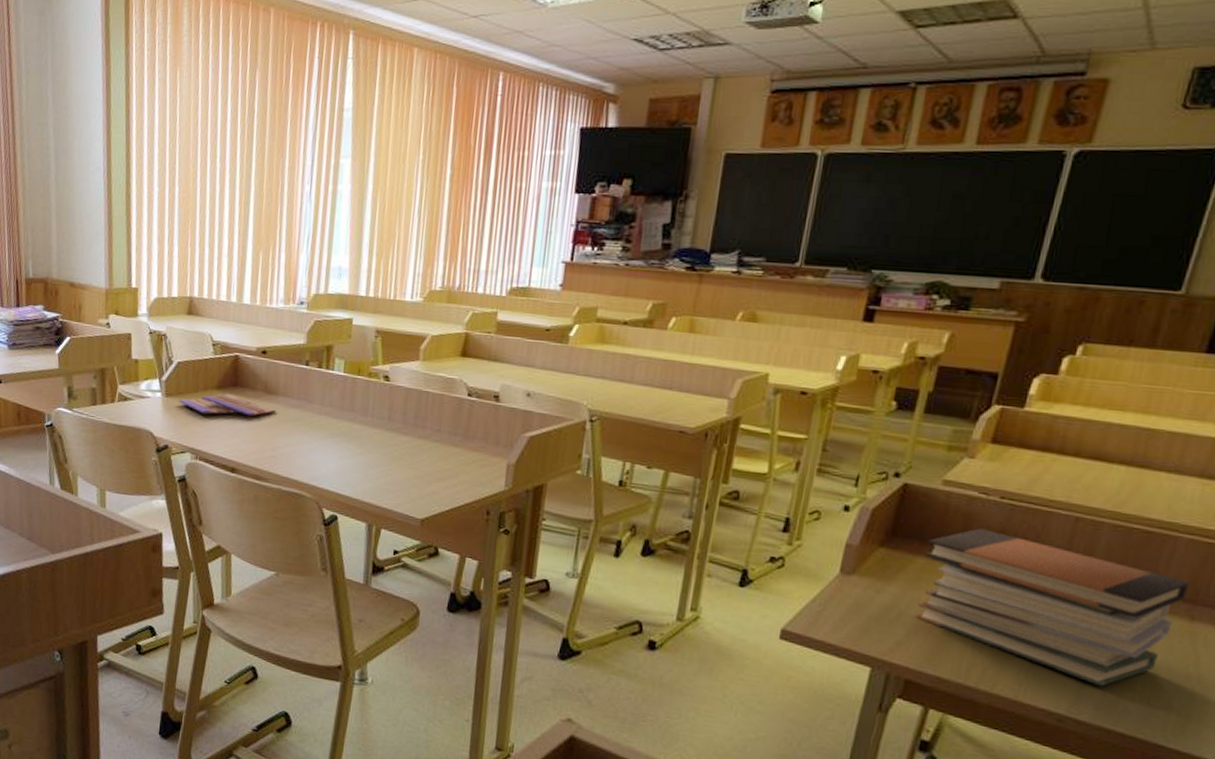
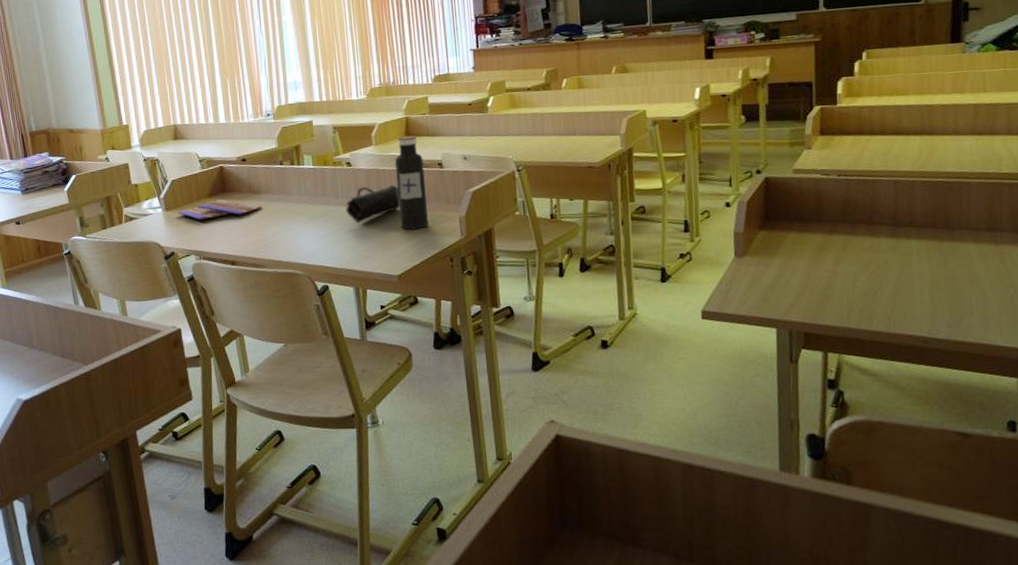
pencil case: none [373,408,441,451] -> present [346,184,400,224]
water bottle: none [434,355,478,470] -> present [394,135,429,230]
book stack: present [915,528,1190,687] -> none [794,202,988,309]

